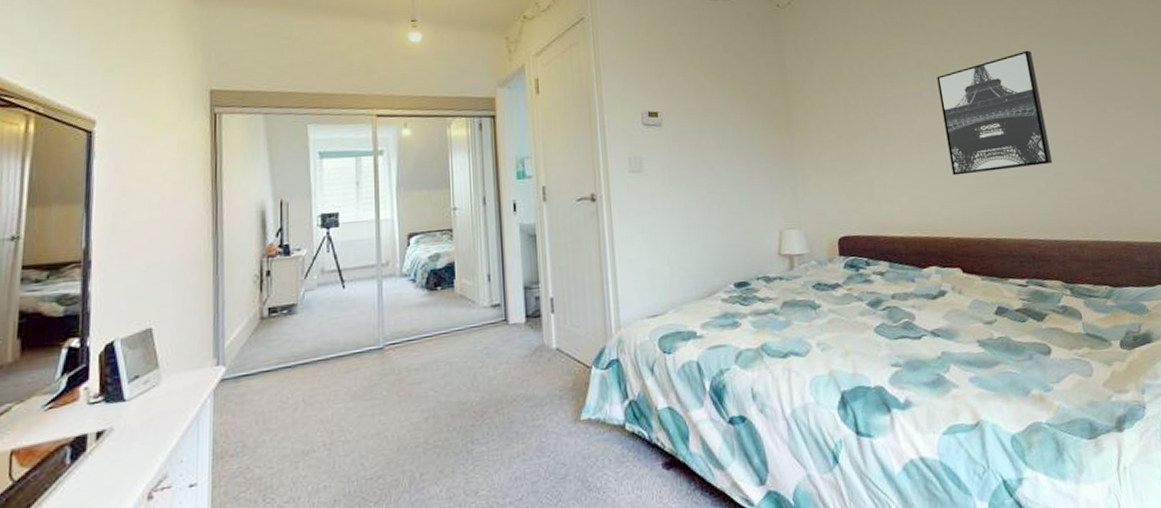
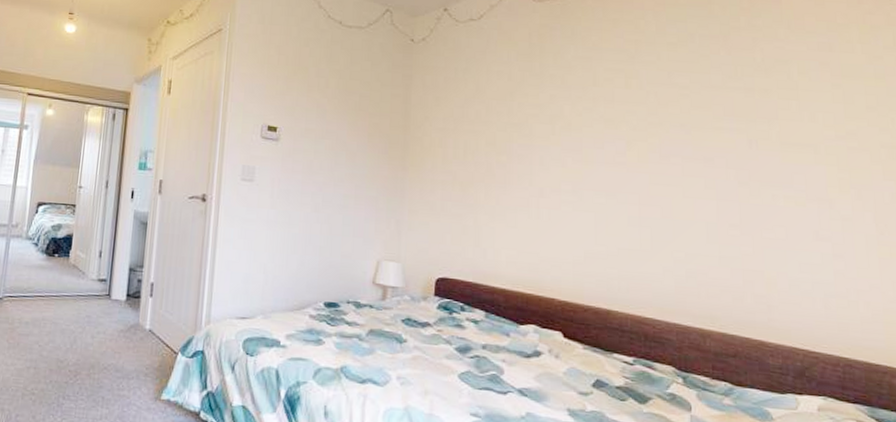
wall art: present [936,50,1052,176] -> none [569,119,686,243]

